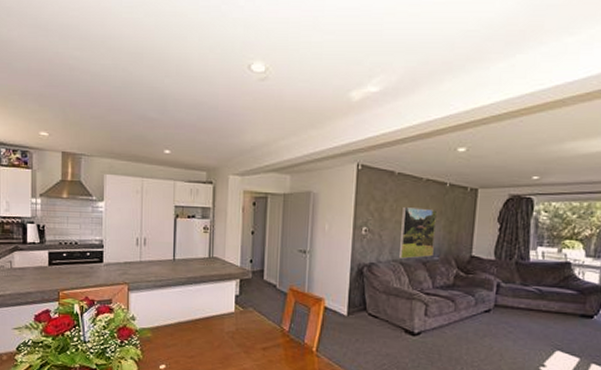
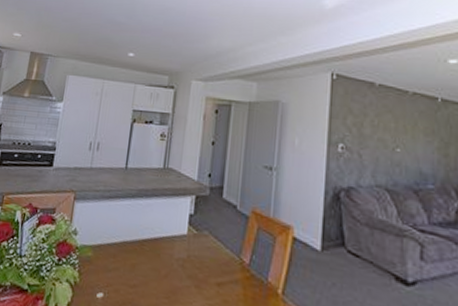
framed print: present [400,207,437,259] -> none [384,123,427,185]

